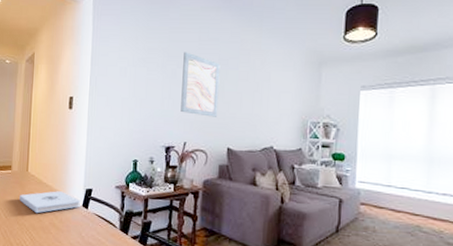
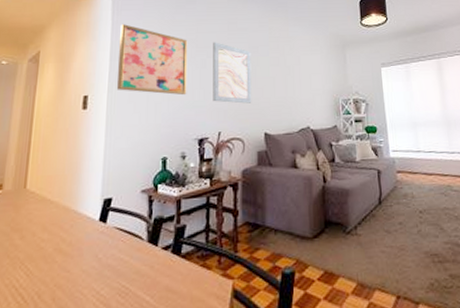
notepad: present [19,191,81,214] -> none [12,206,97,240]
wall art: none [96,30,160,104] -> present [116,24,188,96]

